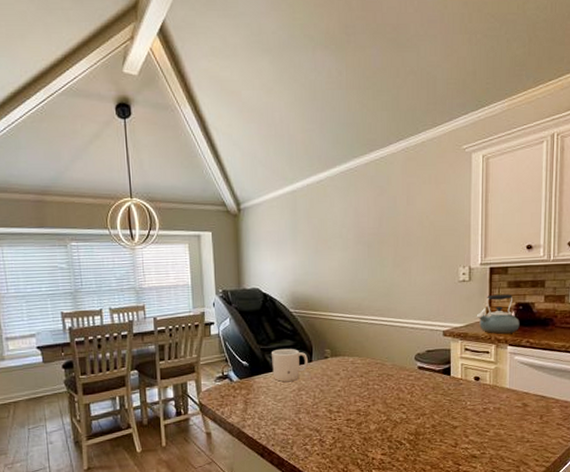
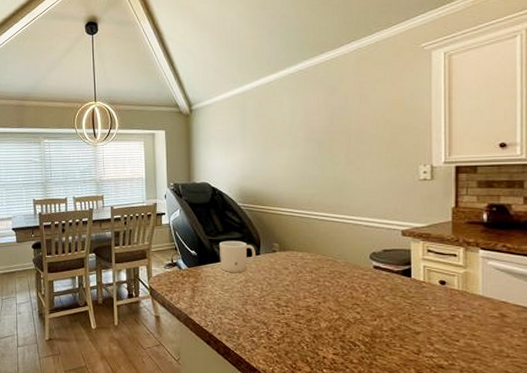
kettle: present [476,294,521,334] -> none [440,194,495,236]

